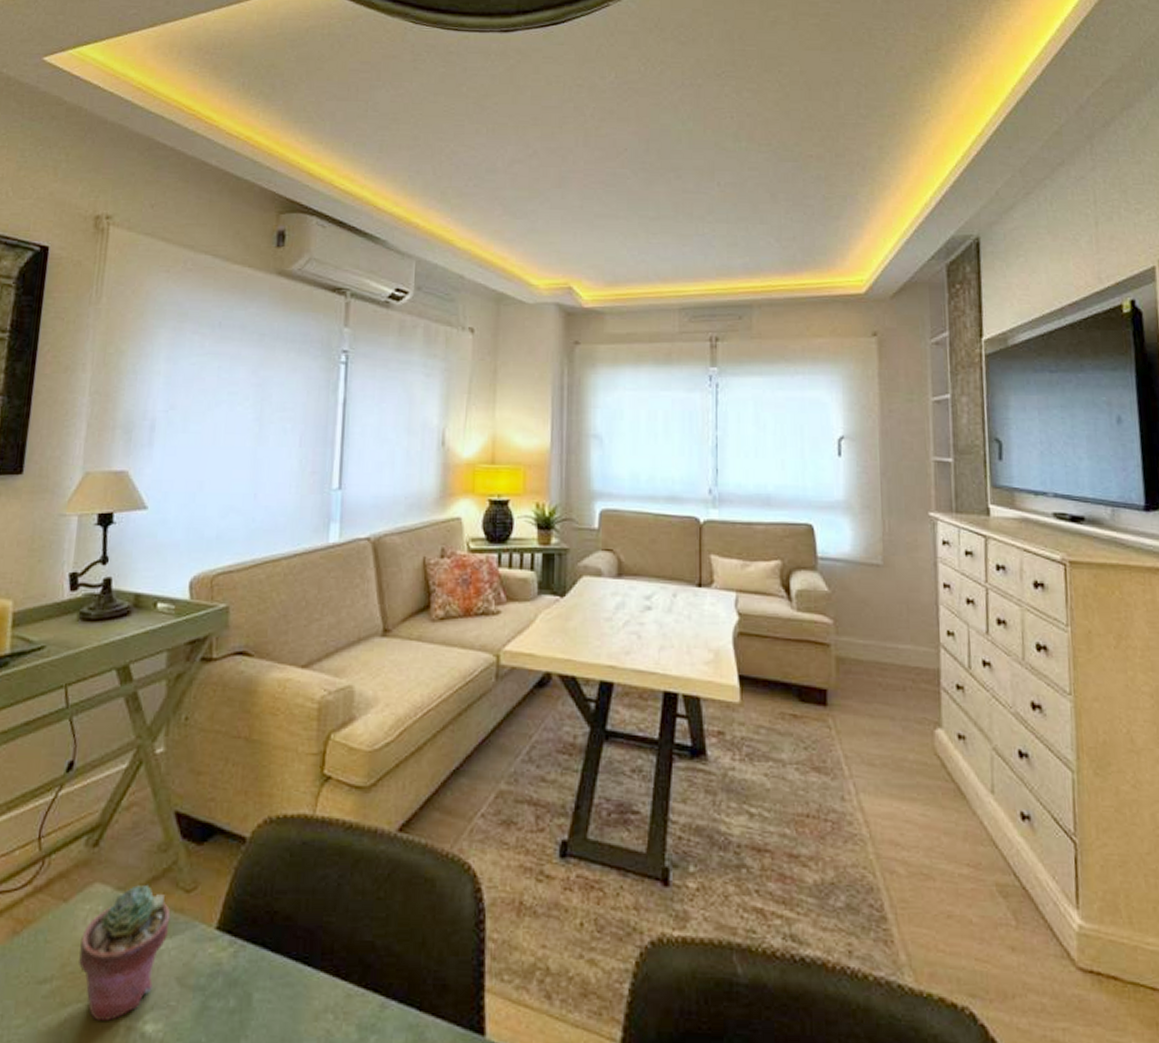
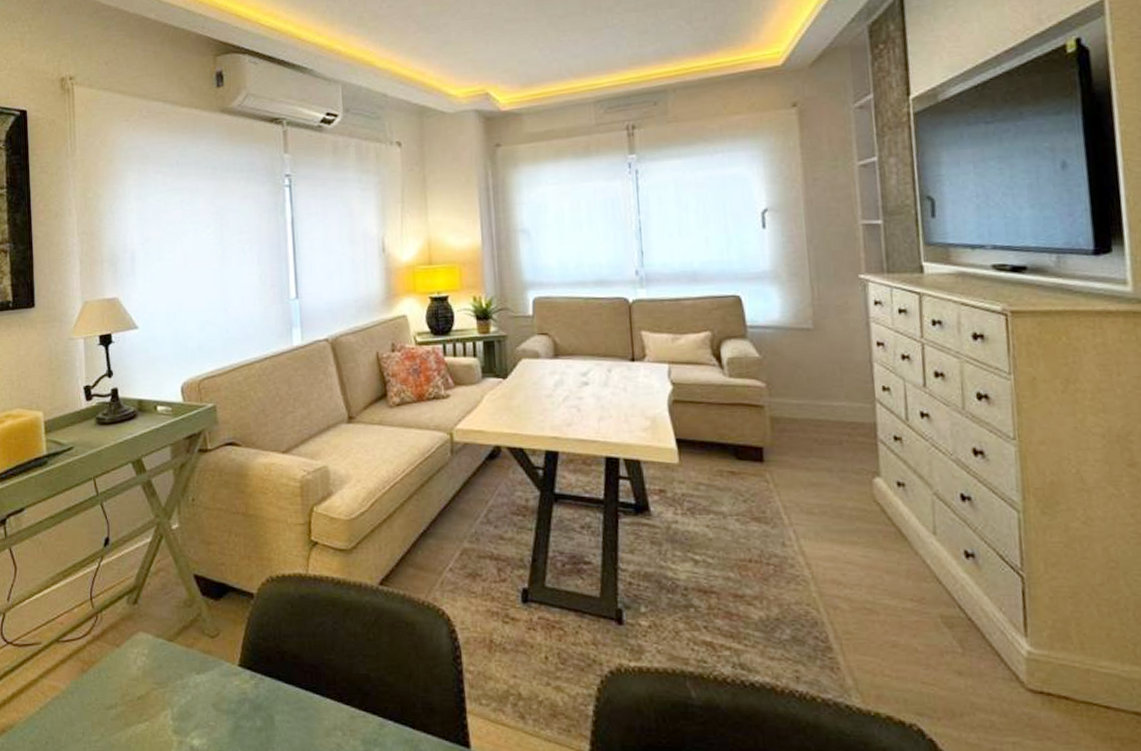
potted succulent: present [78,885,171,1021] -> none [134,633,202,737]

